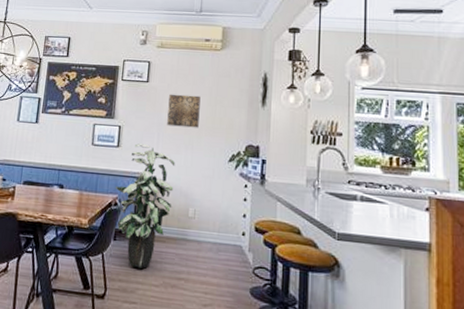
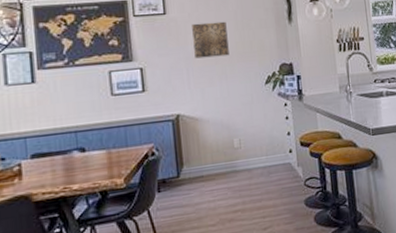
indoor plant: present [115,143,176,268] -> none [148,82,216,214]

